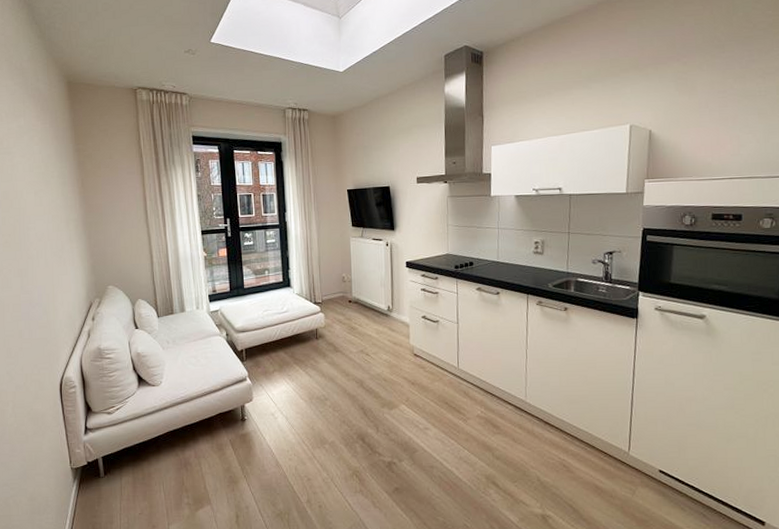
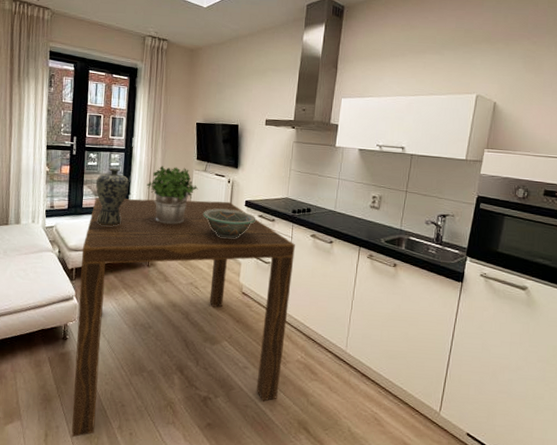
dining table: none [249,265,463,516] -> present [71,198,295,438]
vase: none [254,244,289,304] -> present [95,167,130,227]
potted plant: none [305,236,357,295] -> present [147,166,198,225]
decorative bowl: none [366,272,419,302] -> present [203,208,256,239]

